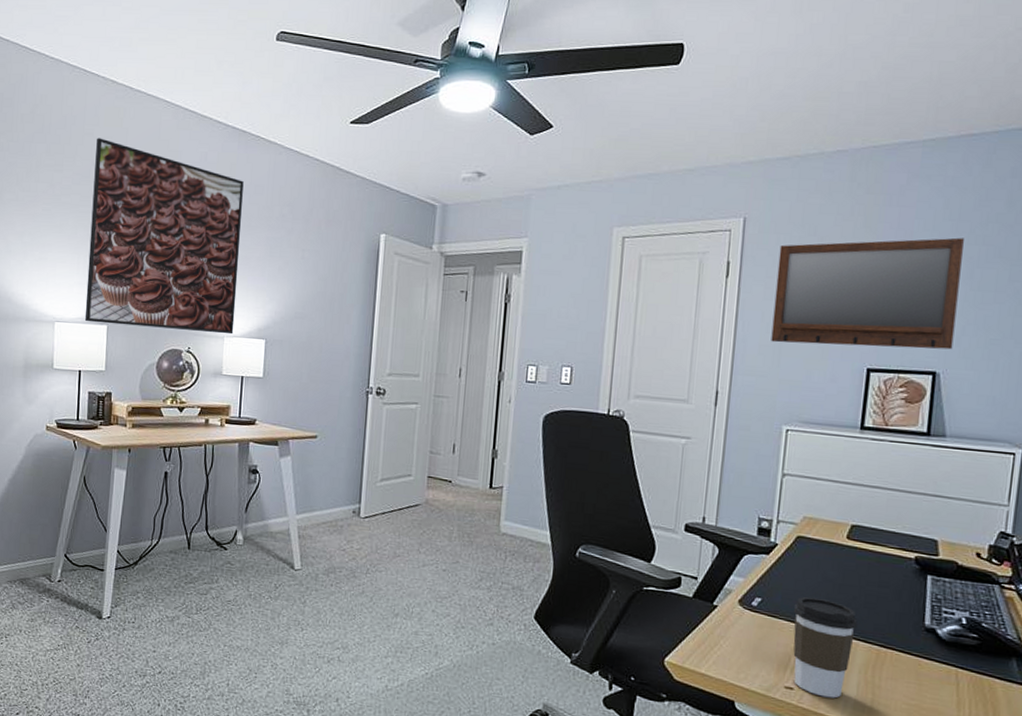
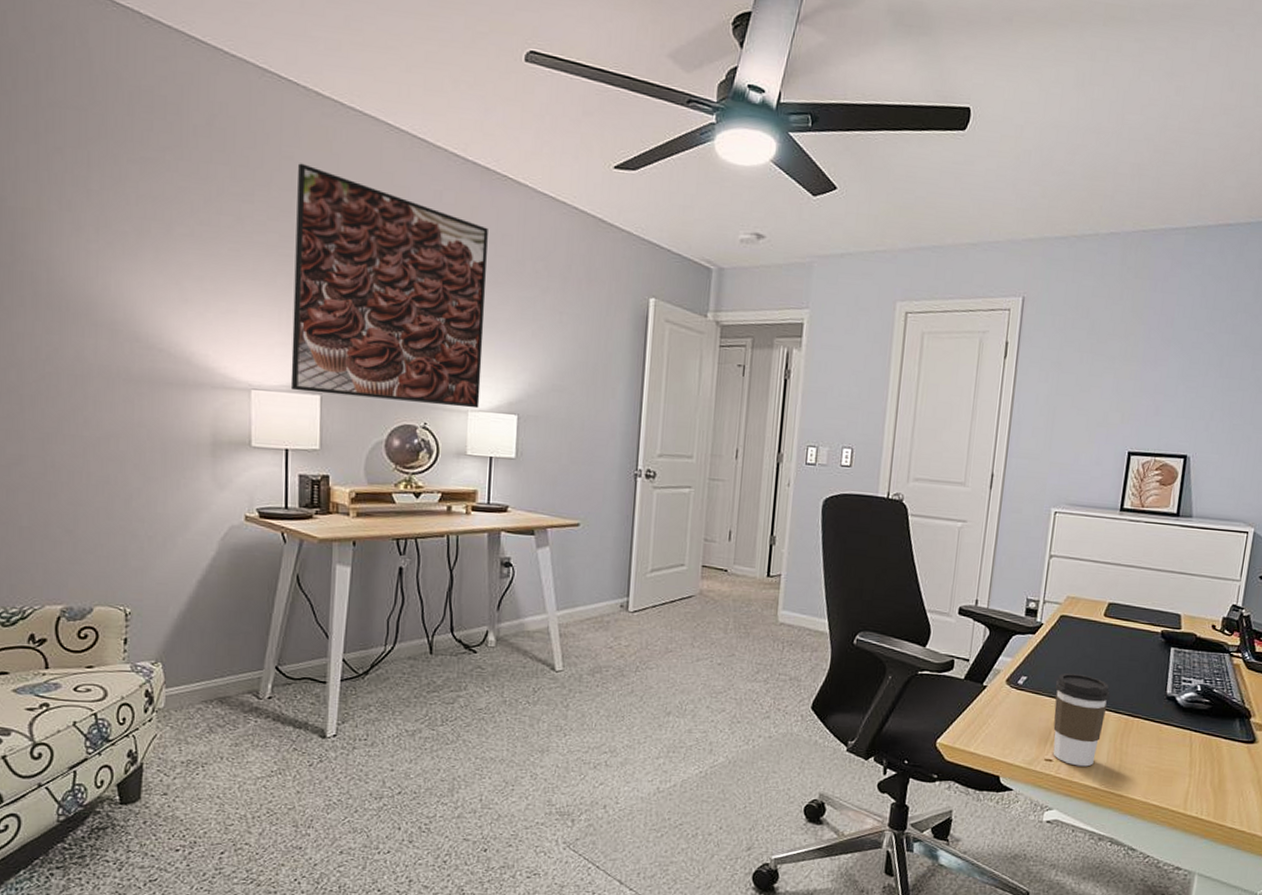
home mirror: present [771,237,964,350] -> none [1044,325,1217,434]

